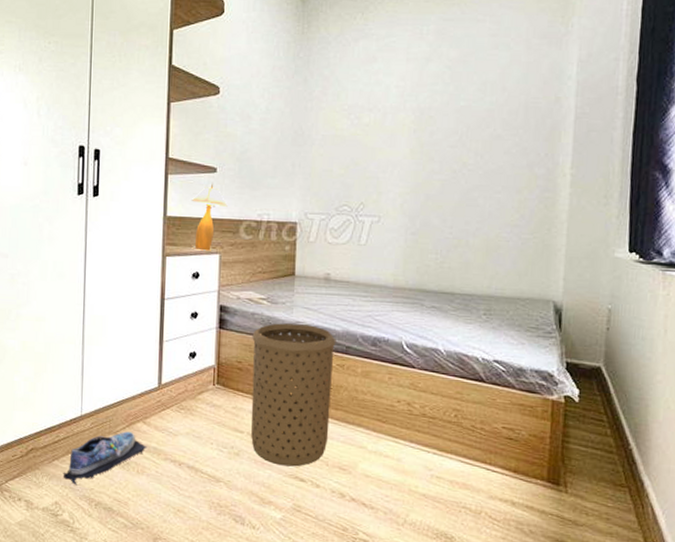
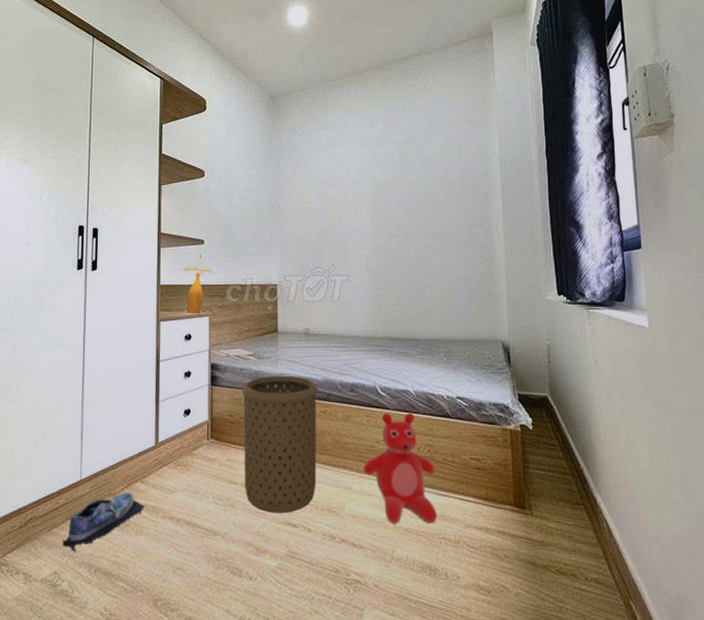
teddy bear: none [381,372,461,492] -> present [363,412,437,524]

